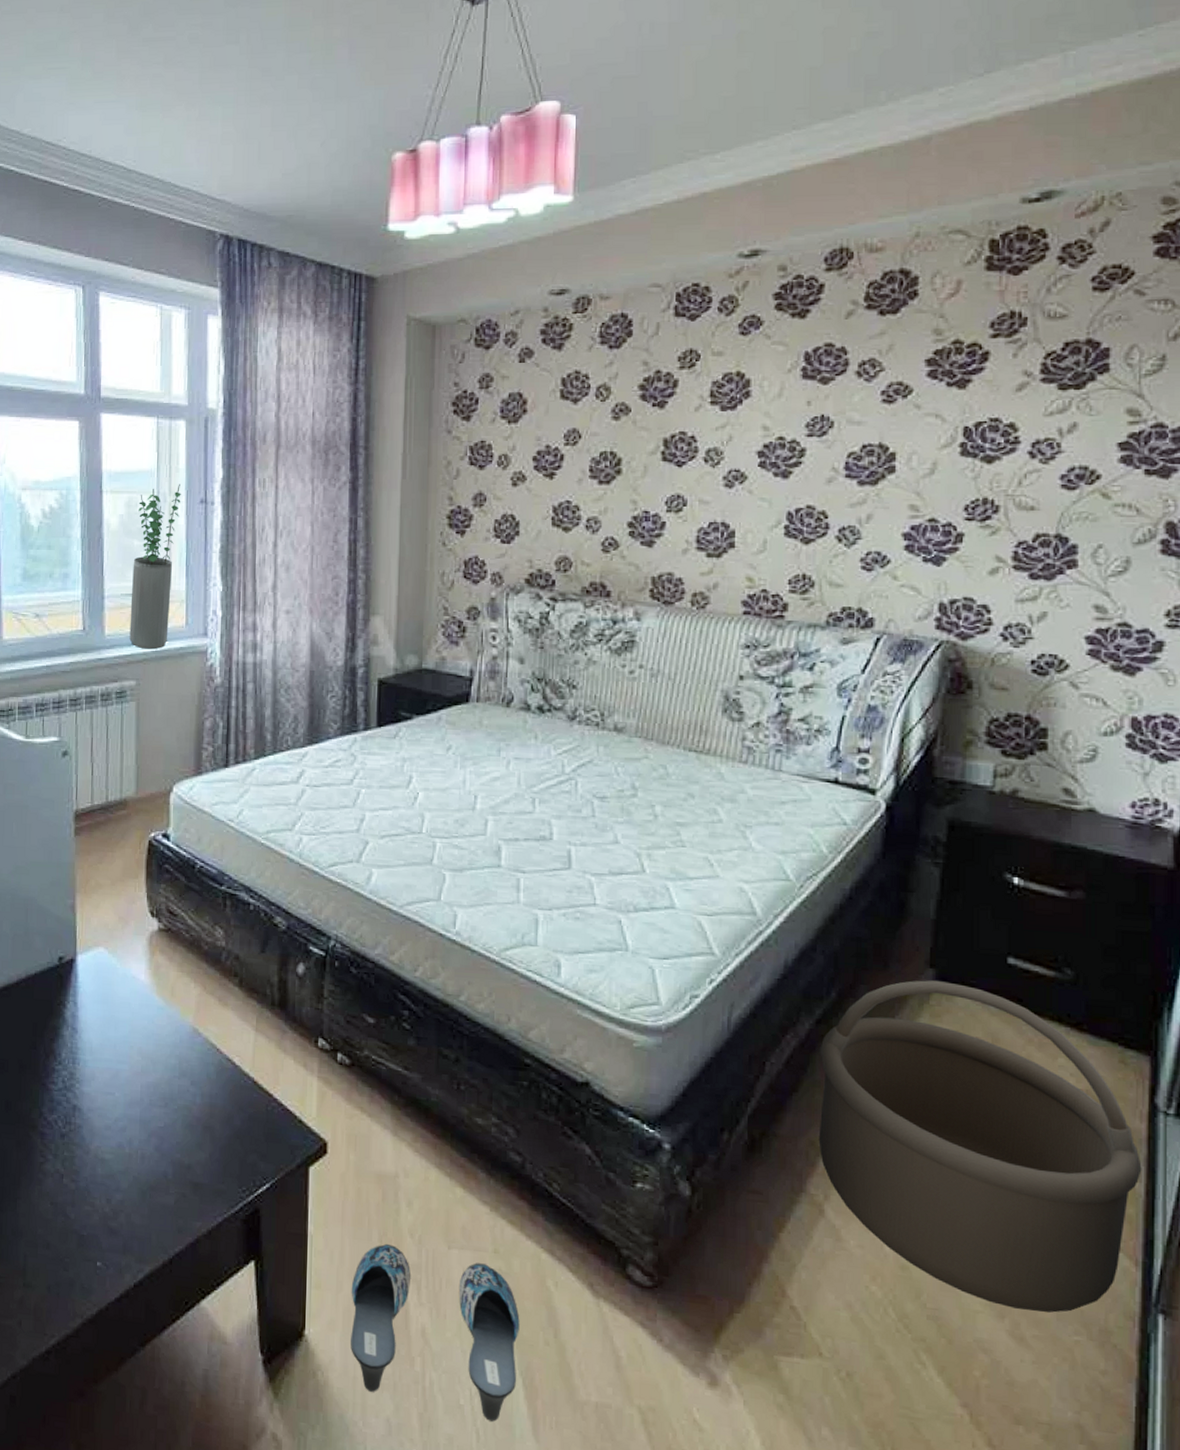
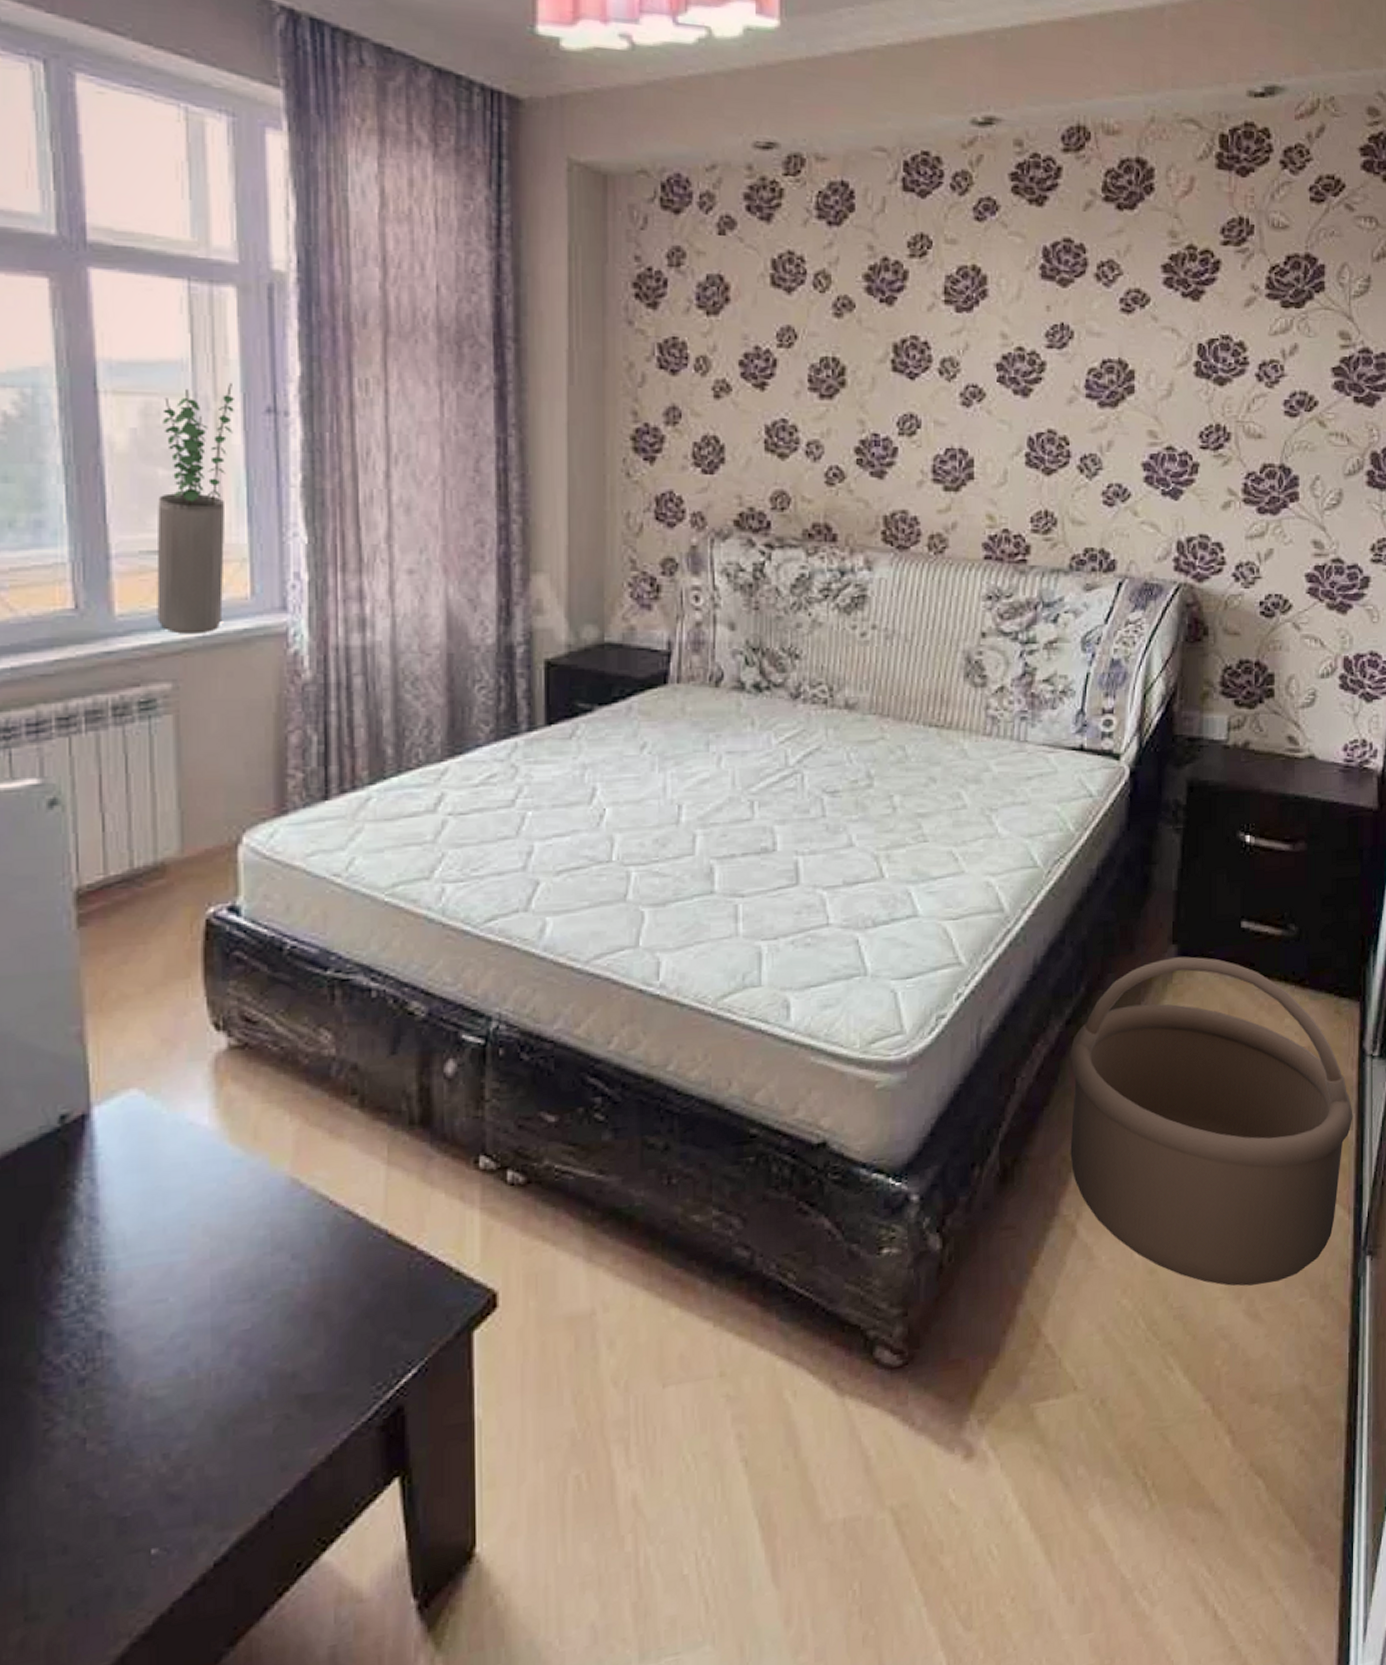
slippers: present [351,1243,520,1422] -> none [537,1393,753,1598]

